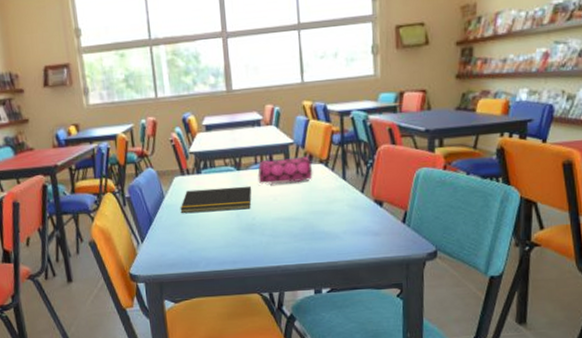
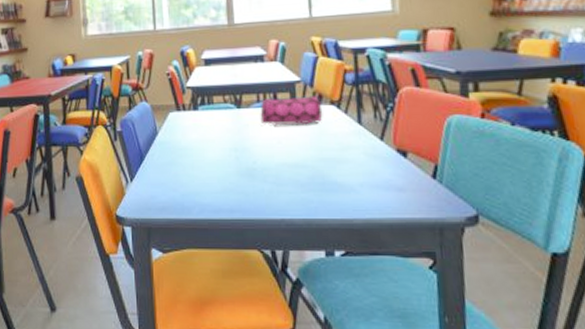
notepad: present [180,185,252,213] -> none [174,125,254,153]

